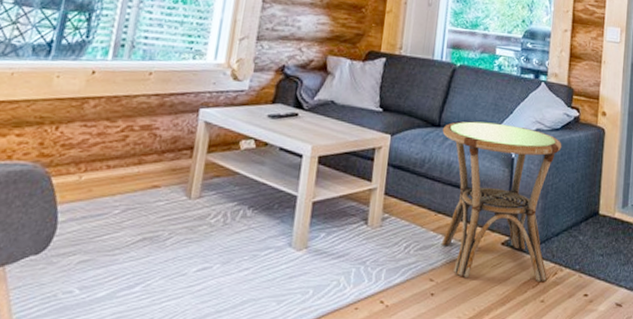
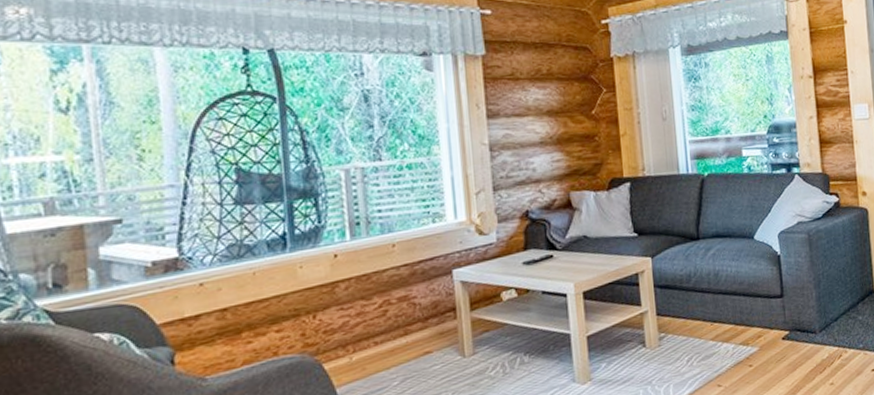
side table: present [441,121,562,281] -> none [702,223,833,377]

